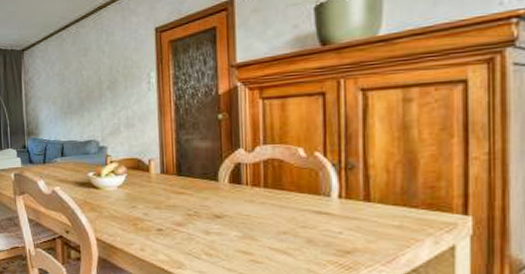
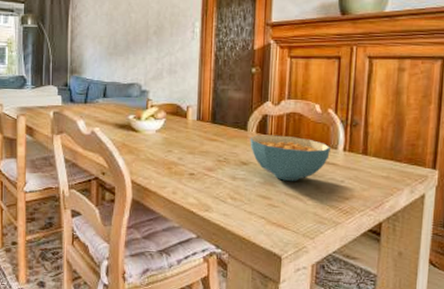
cereal bowl: none [222,184,322,234] -> present [250,135,330,181]

